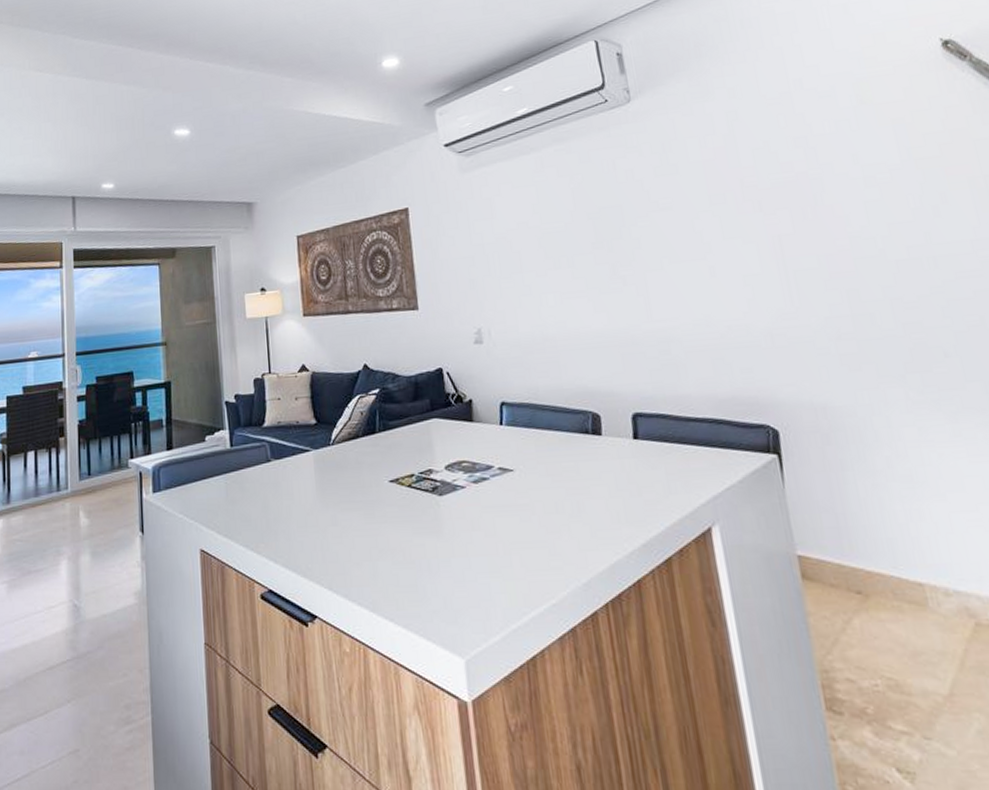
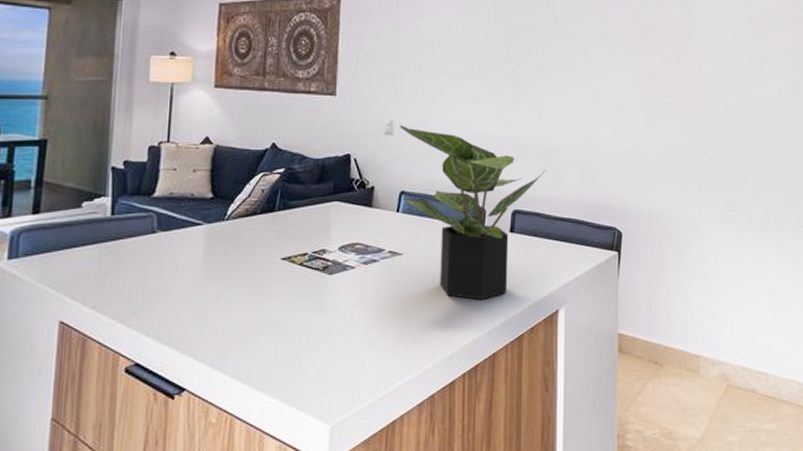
potted plant: none [488,332,665,518] -> present [399,125,546,300]

